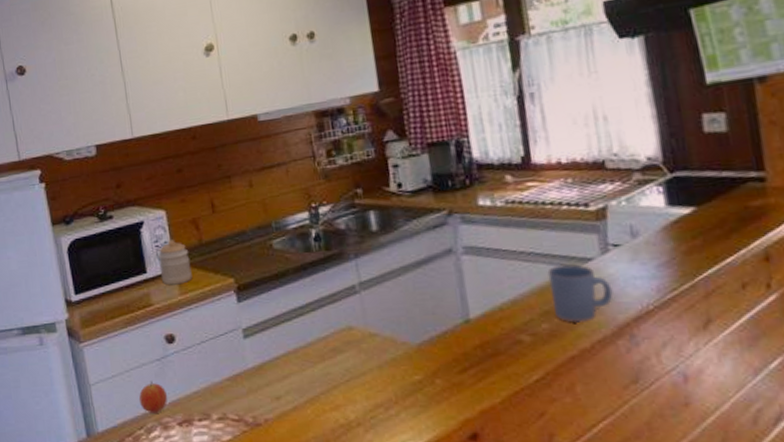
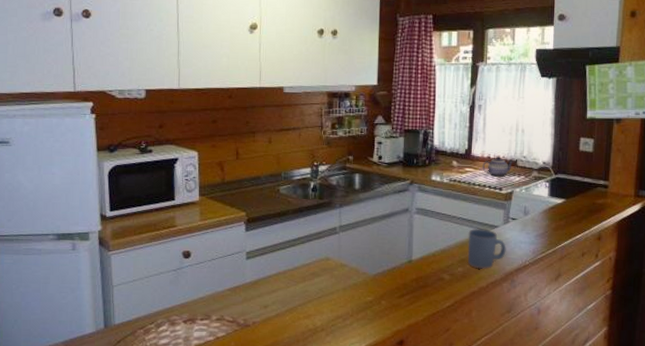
fruit: present [138,381,168,415] -> none [153,286,178,313]
jar: present [158,240,193,286] -> none [186,176,213,212]
teapot: none [551,160,599,189] -> present [482,157,514,177]

